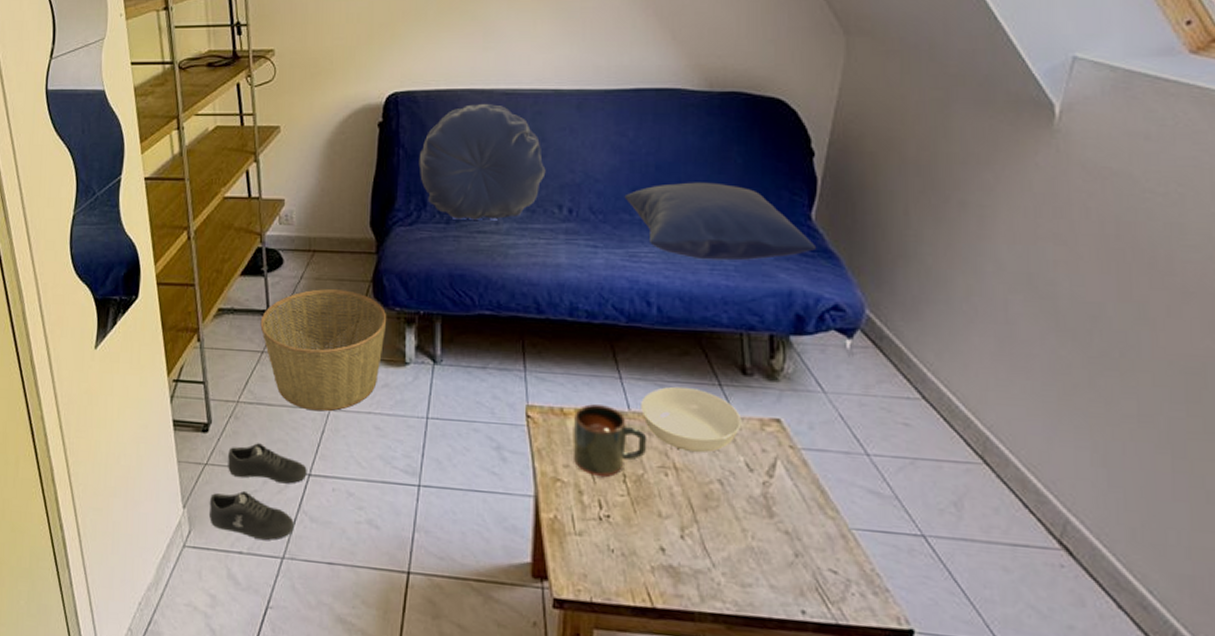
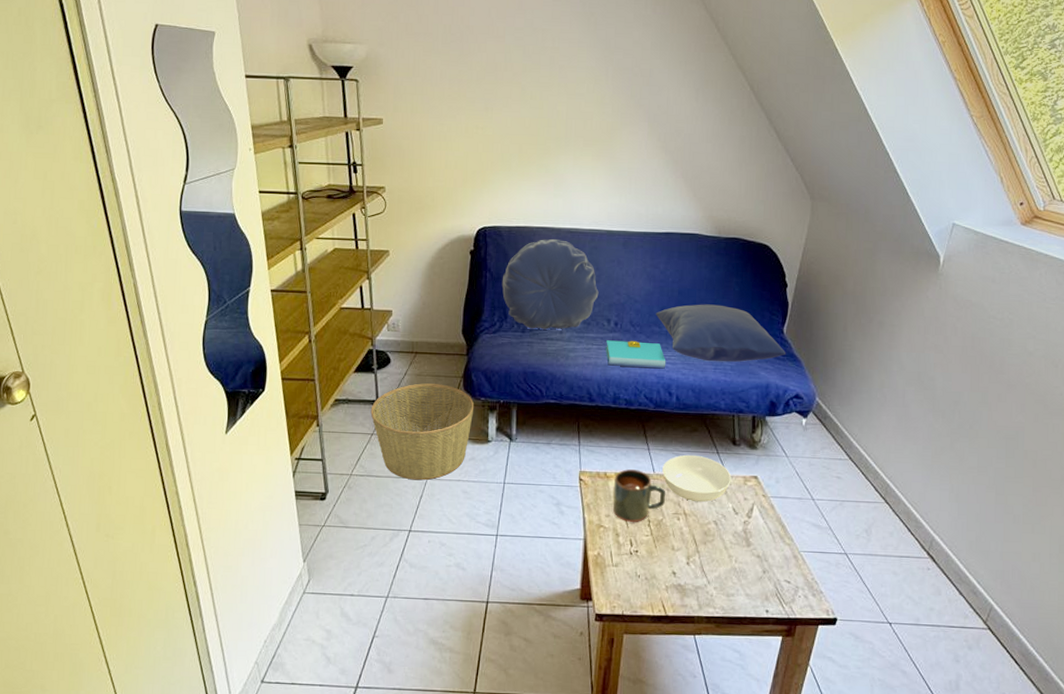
shoe: present [209,443,307,540] -> none [325,507,408,584]
book: none [557,232,642,270] -> present [606,340,666,369]

